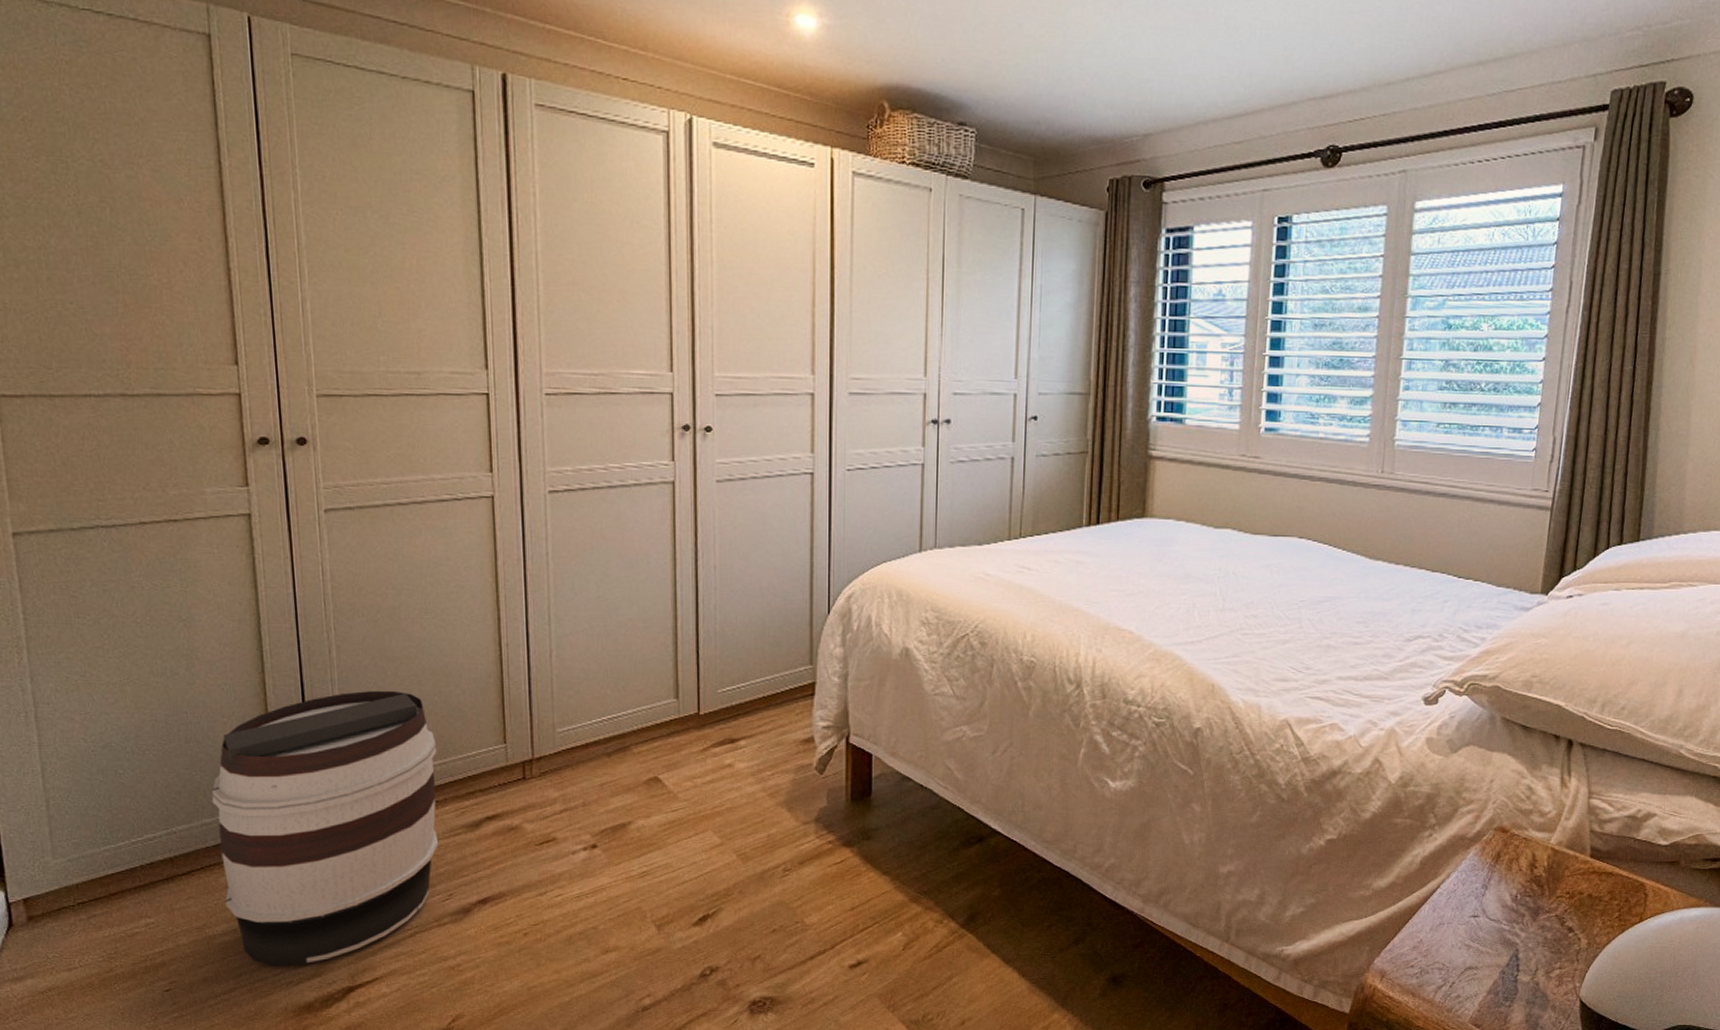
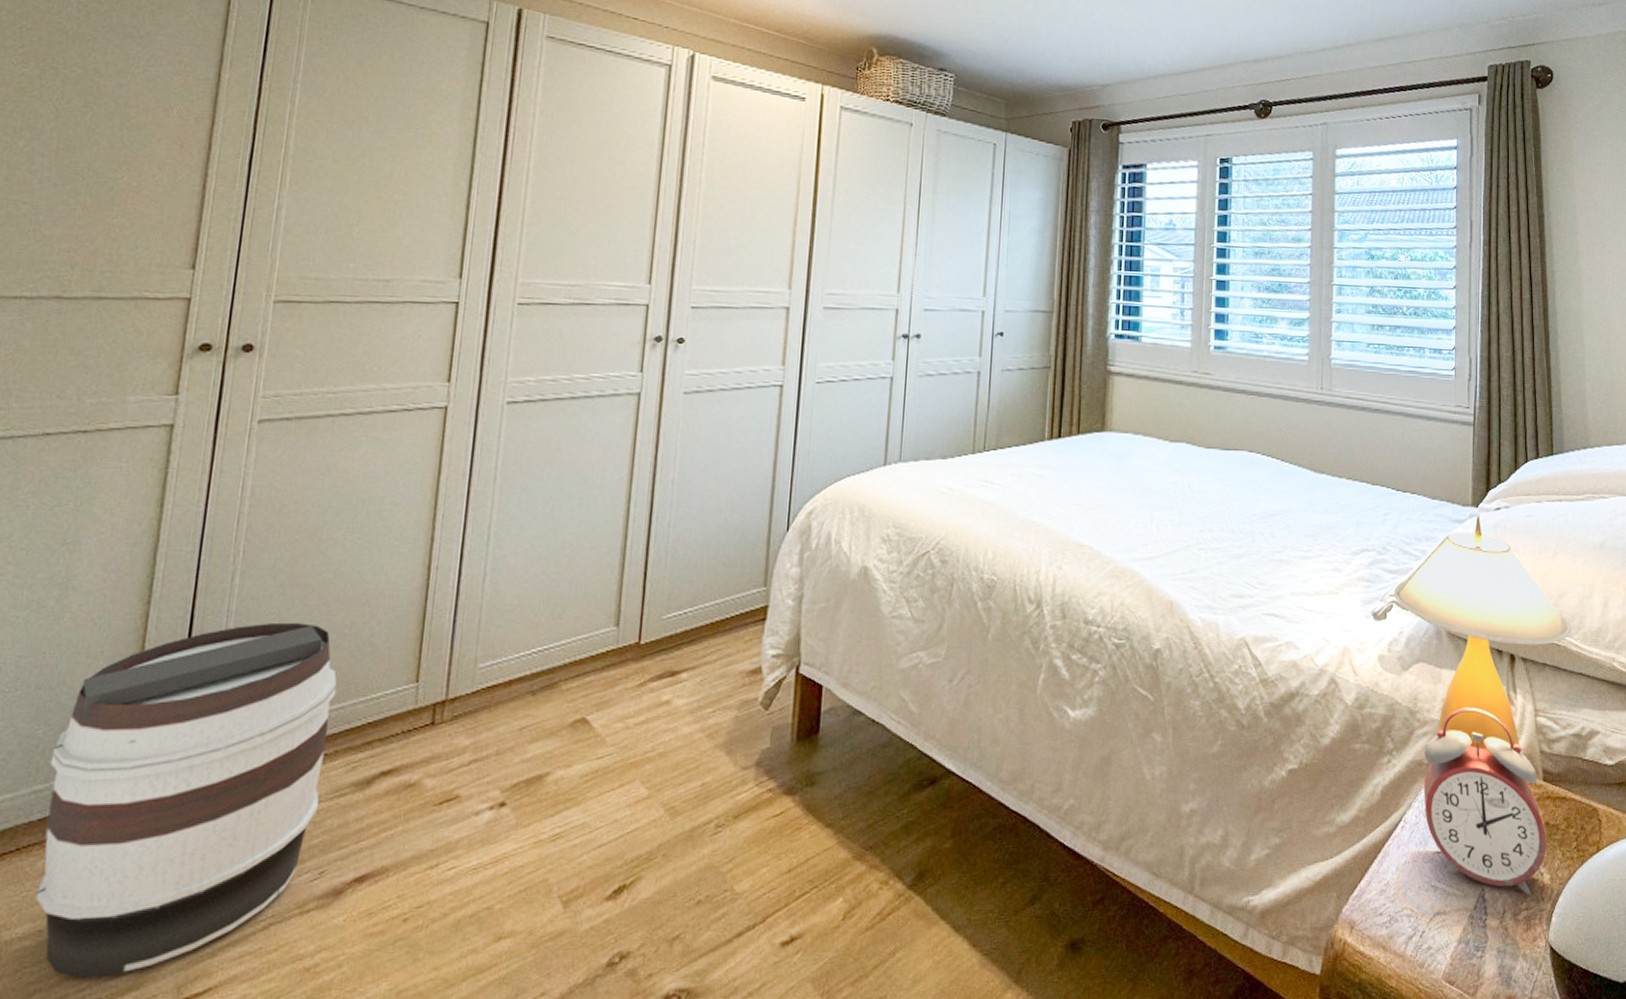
table lamp: none [1447,603,1639,830] -> present [1393,516,1571,753]
alarm clock: none [1463,788,1588,957] -> present [1424,707,1547,896]

